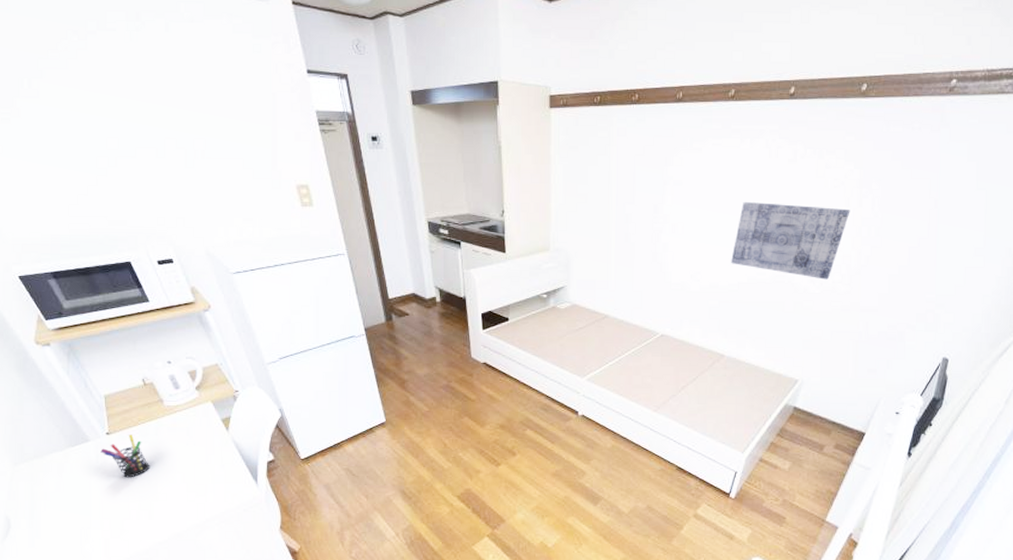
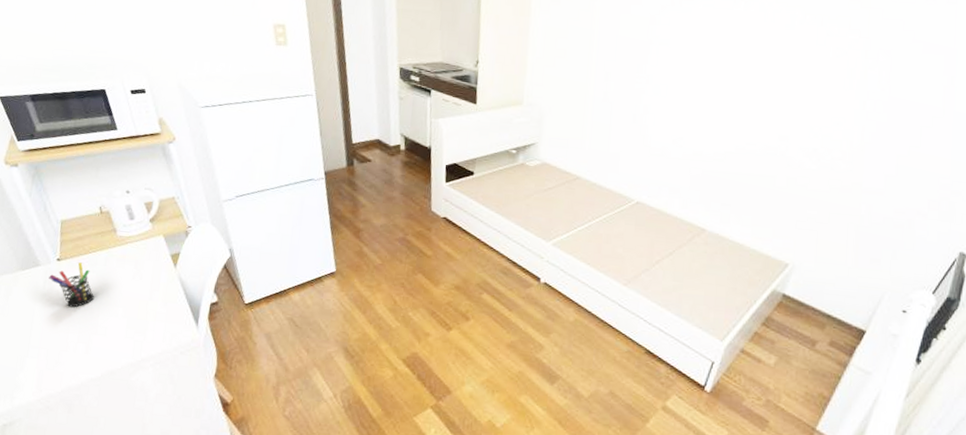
wall art: present [731,201,850,280] -> none [718,66,854,155]

